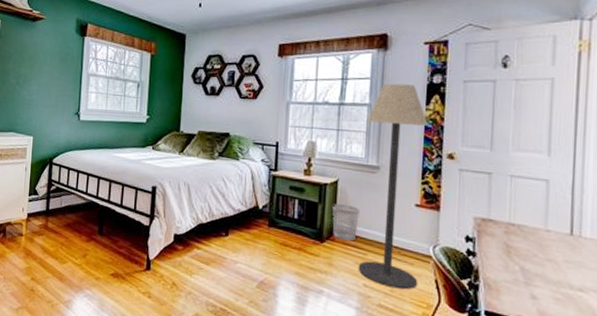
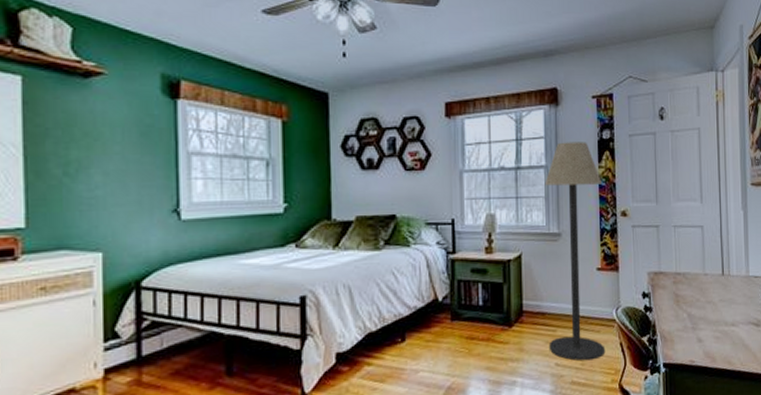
wastebasket: present [332,203,360,242] -> none [517,279,546,321]

